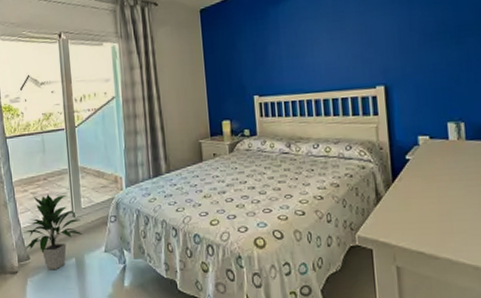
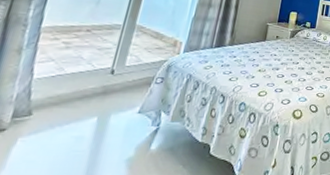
indoor plant: present [23,194,83,269] -> none [29,46,120,128]

